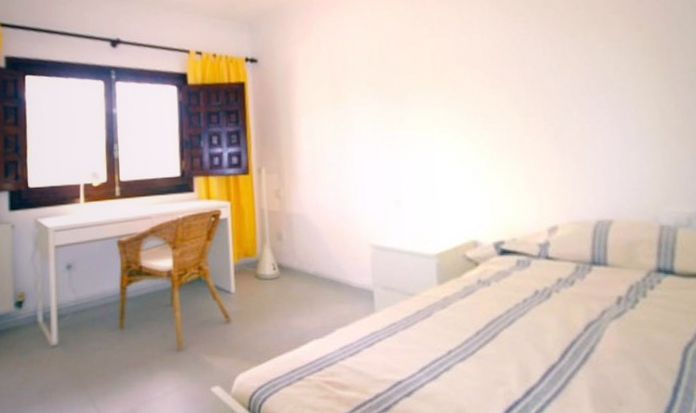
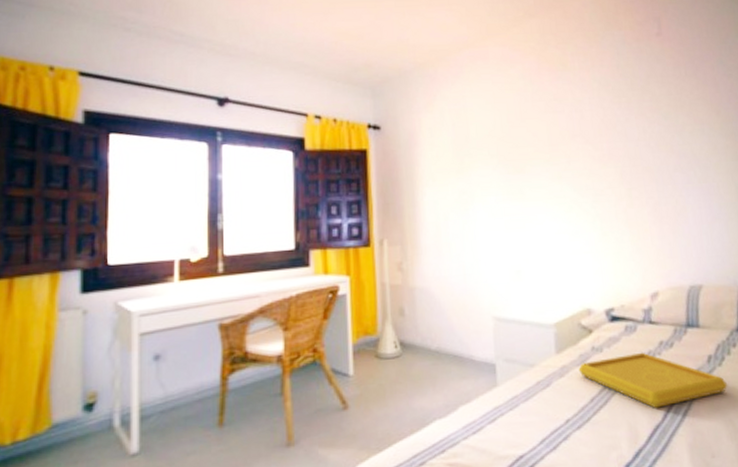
serving tray: none [462,288,642,347] -> present [578,352,728,408]

